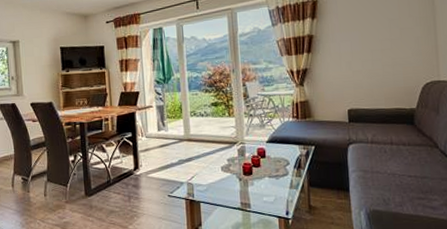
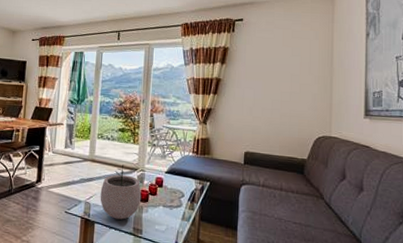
plant pot: none [201,140,245,196] -> present [100,164,142,220]

